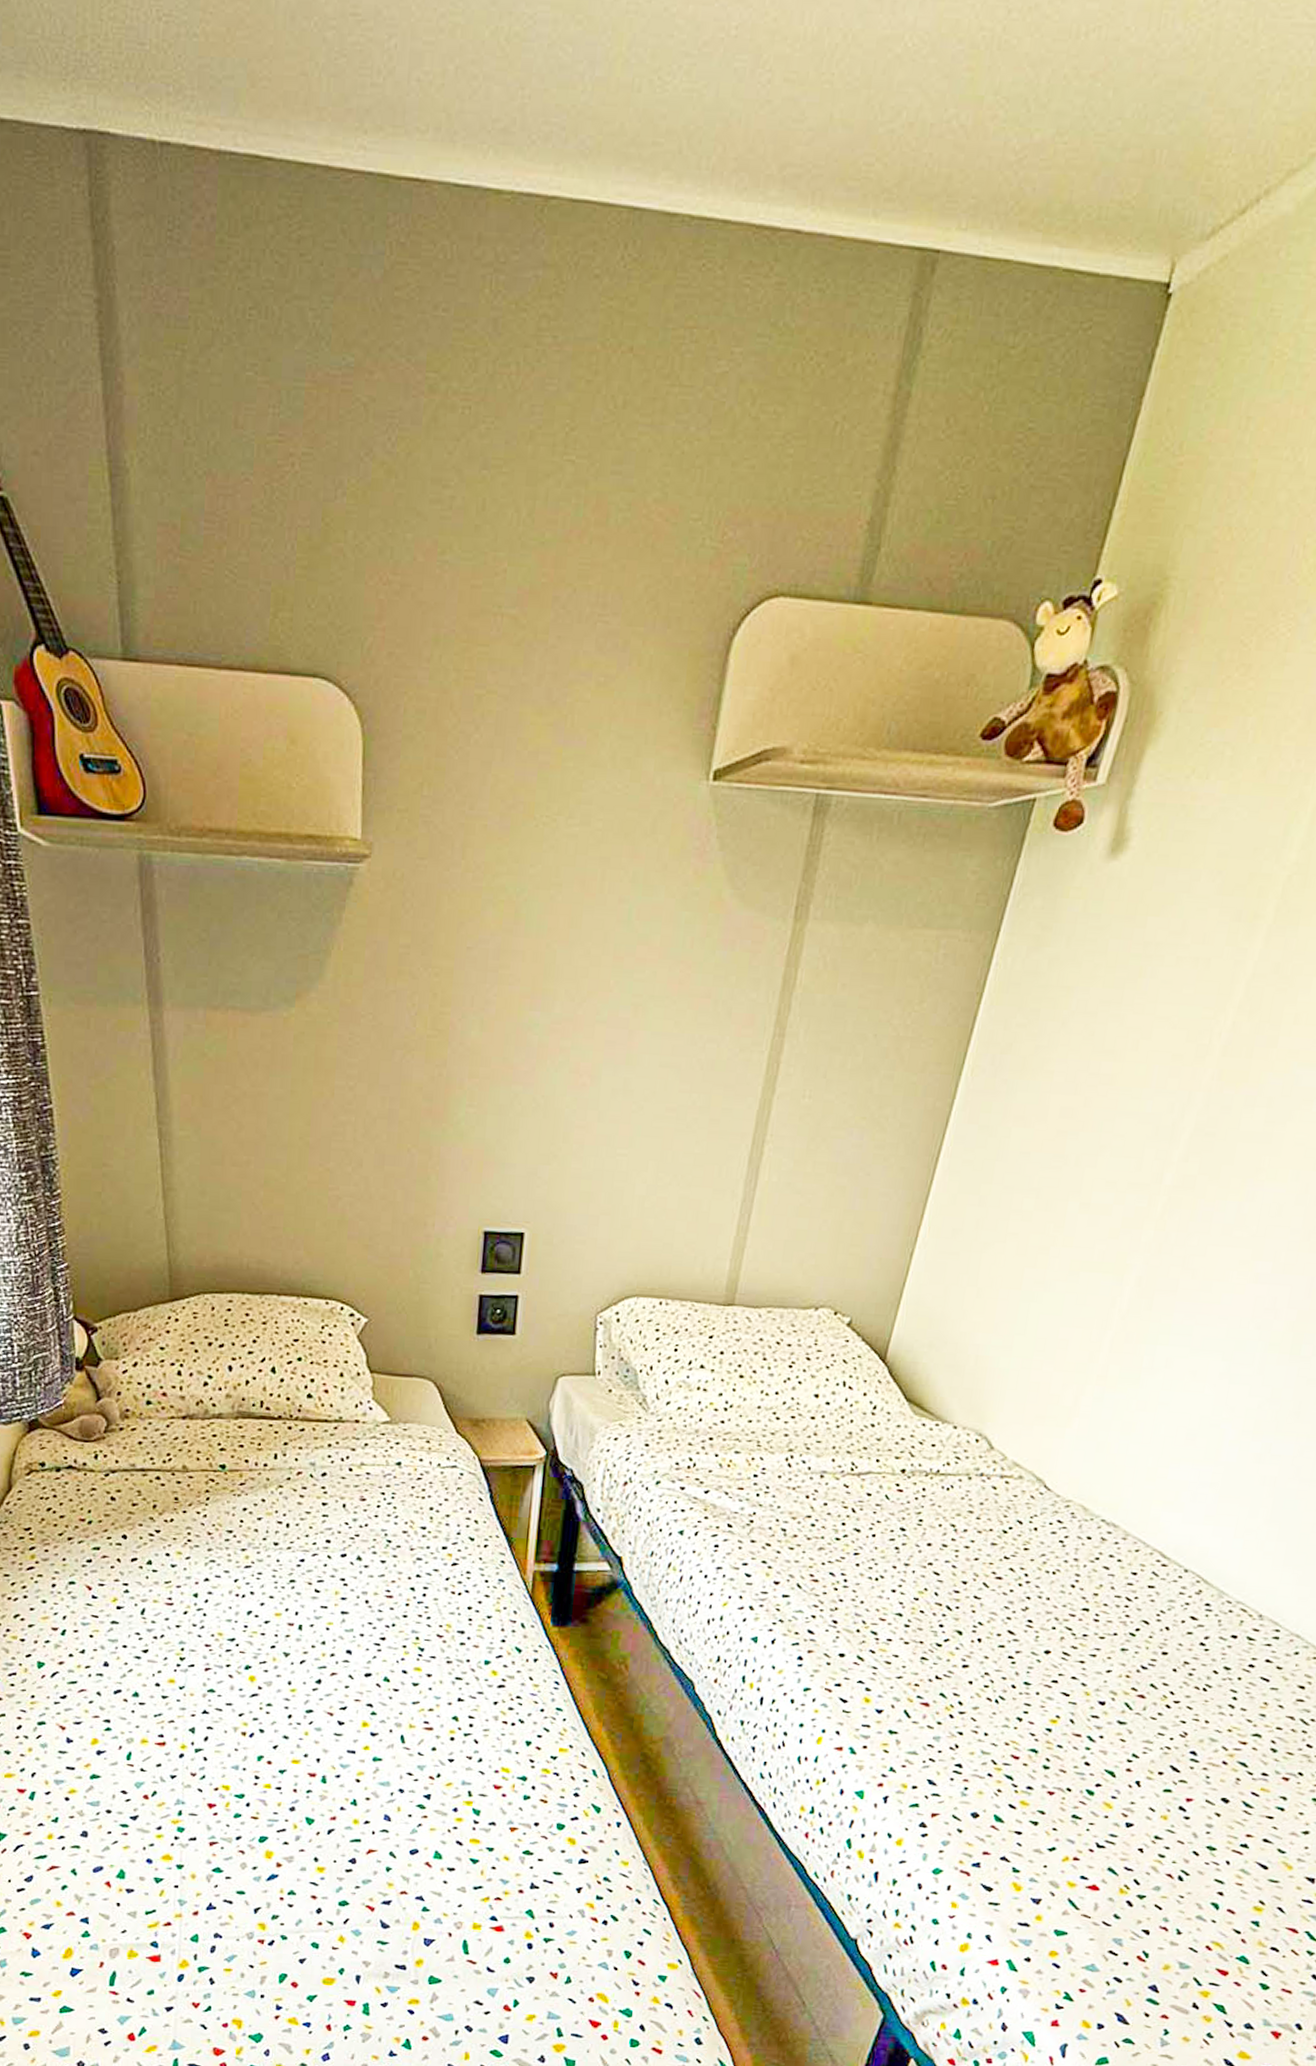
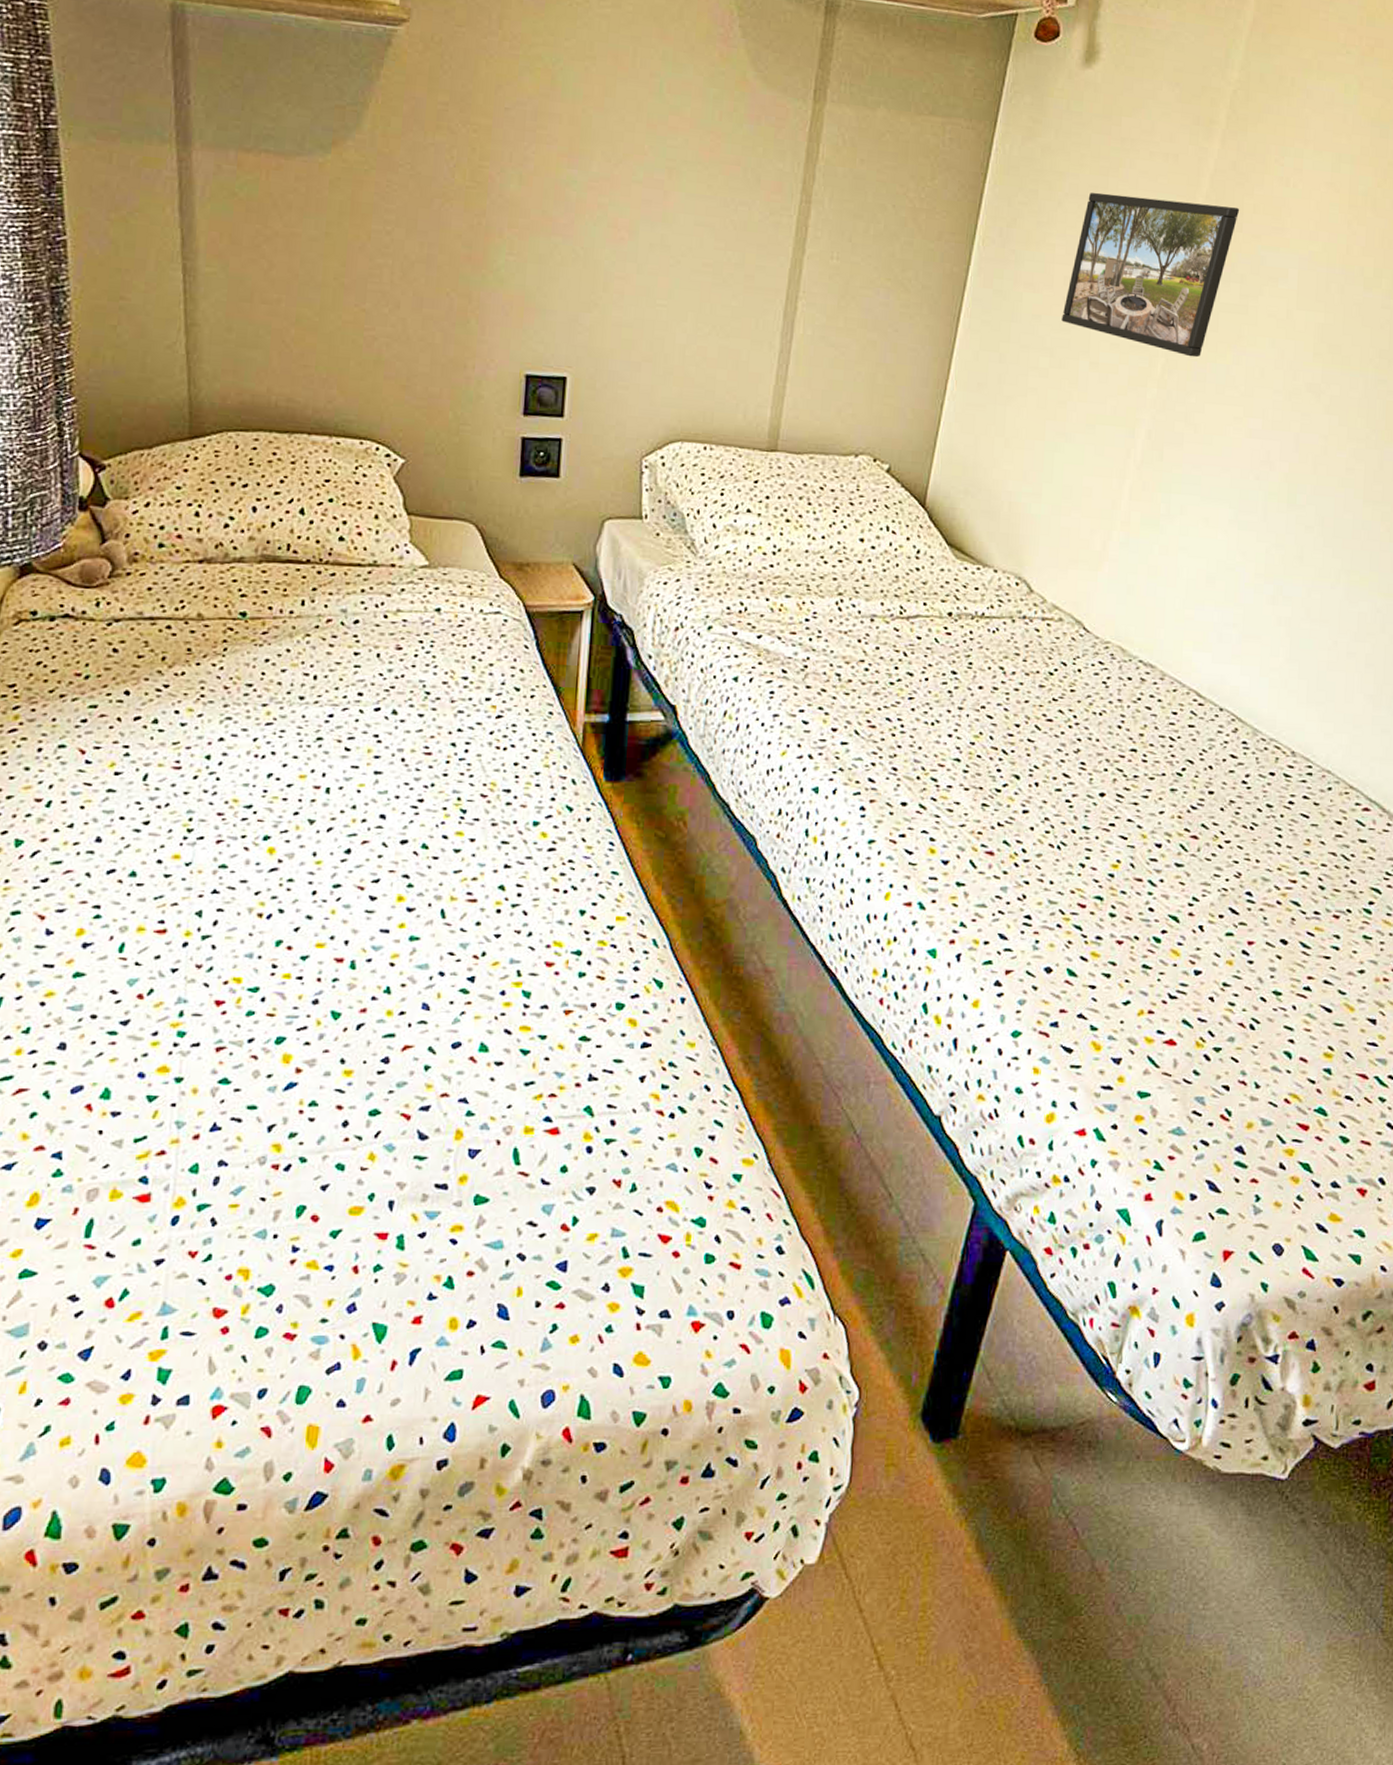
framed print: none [1053,1008,1278,1195] -> present [1061,192,1240,358]

